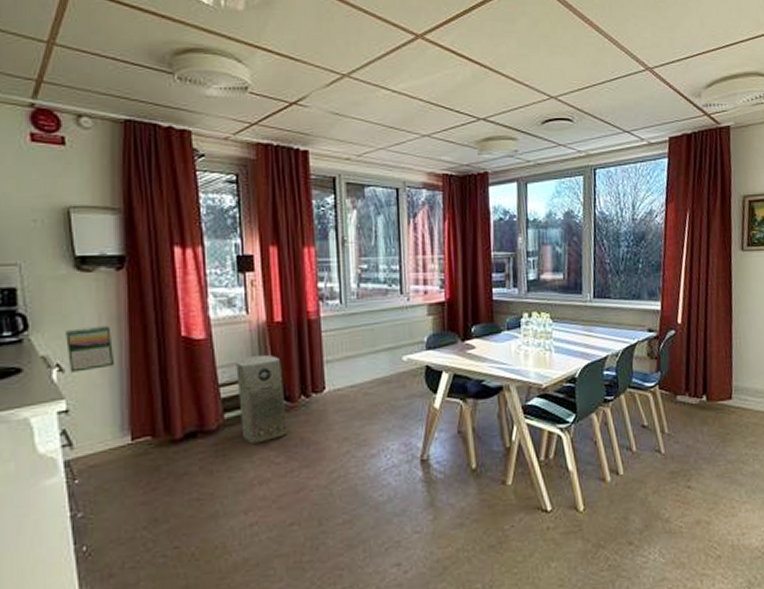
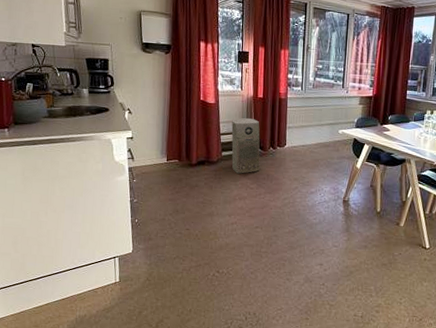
calendar: present [66,325,115,373] -> none [134,88,161,115]

